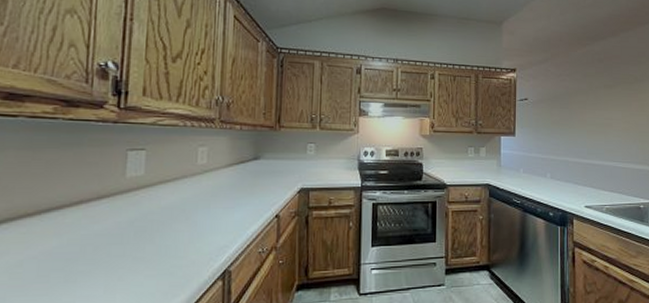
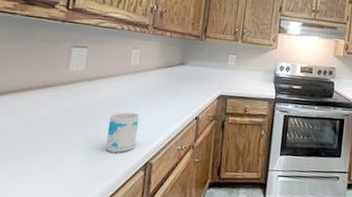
mug: none [175,217,212,263] -> present [105,112,139,153]

